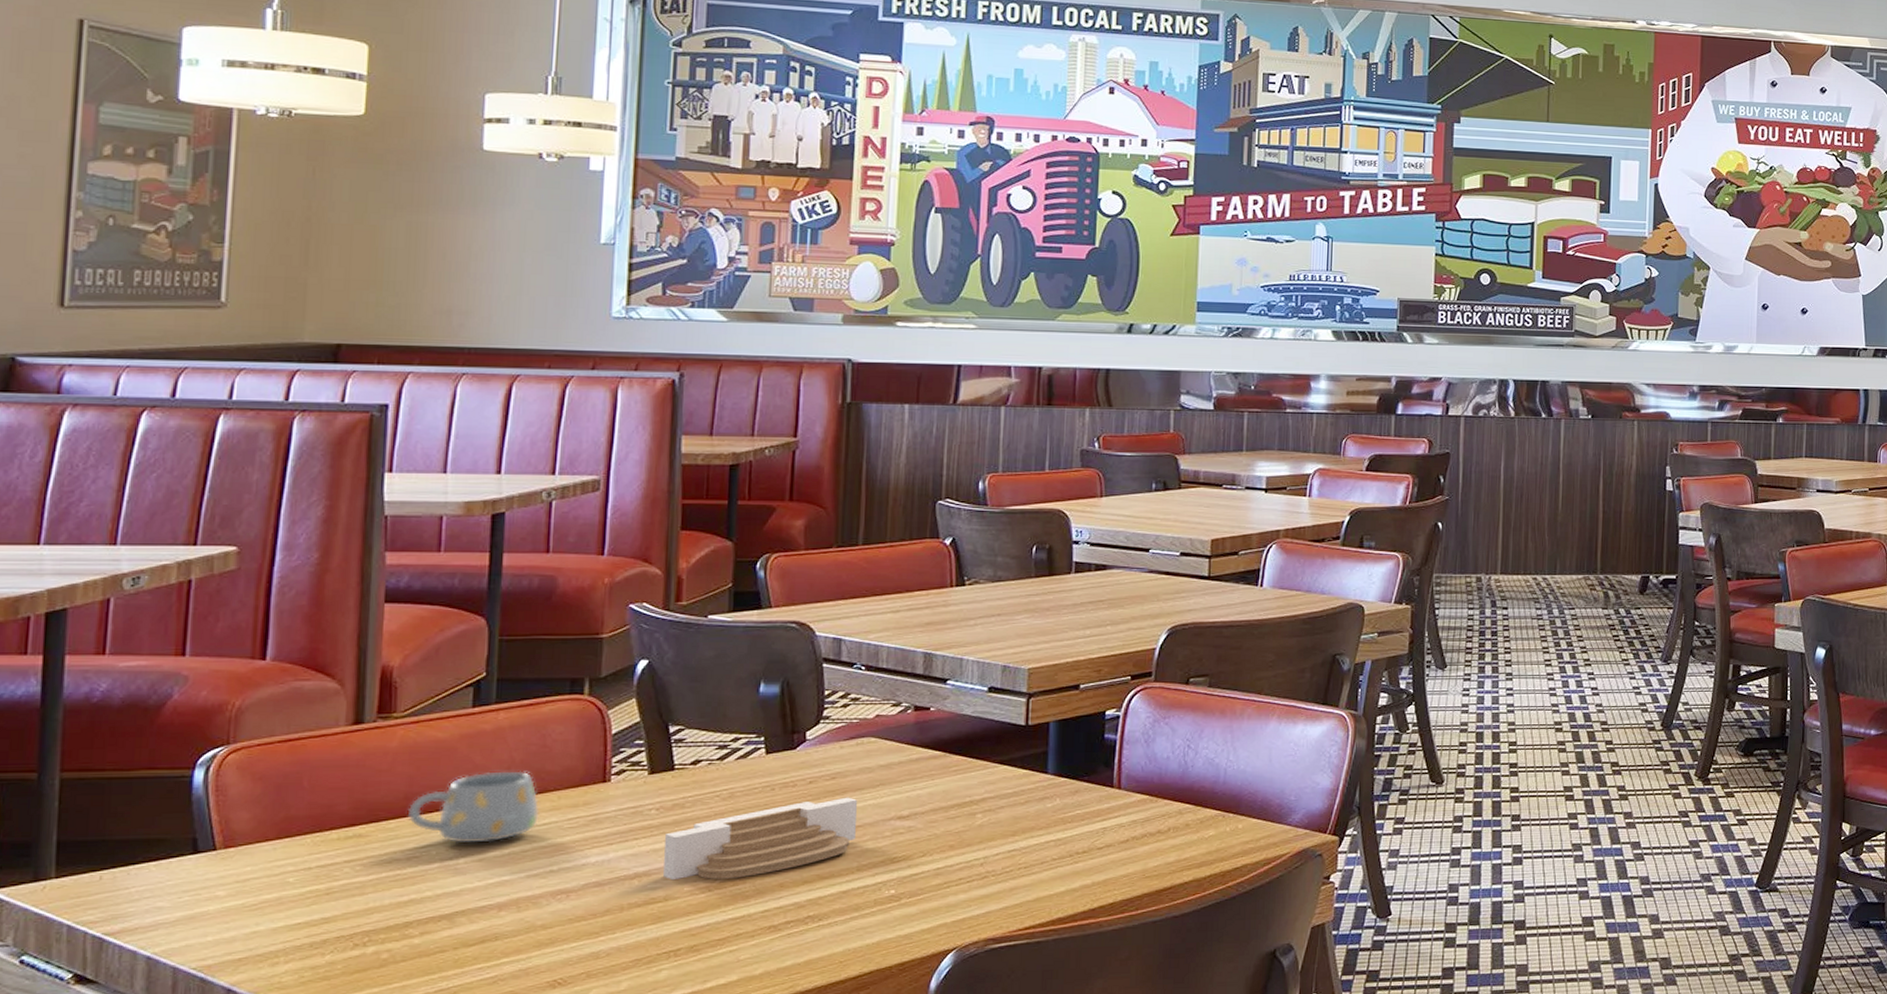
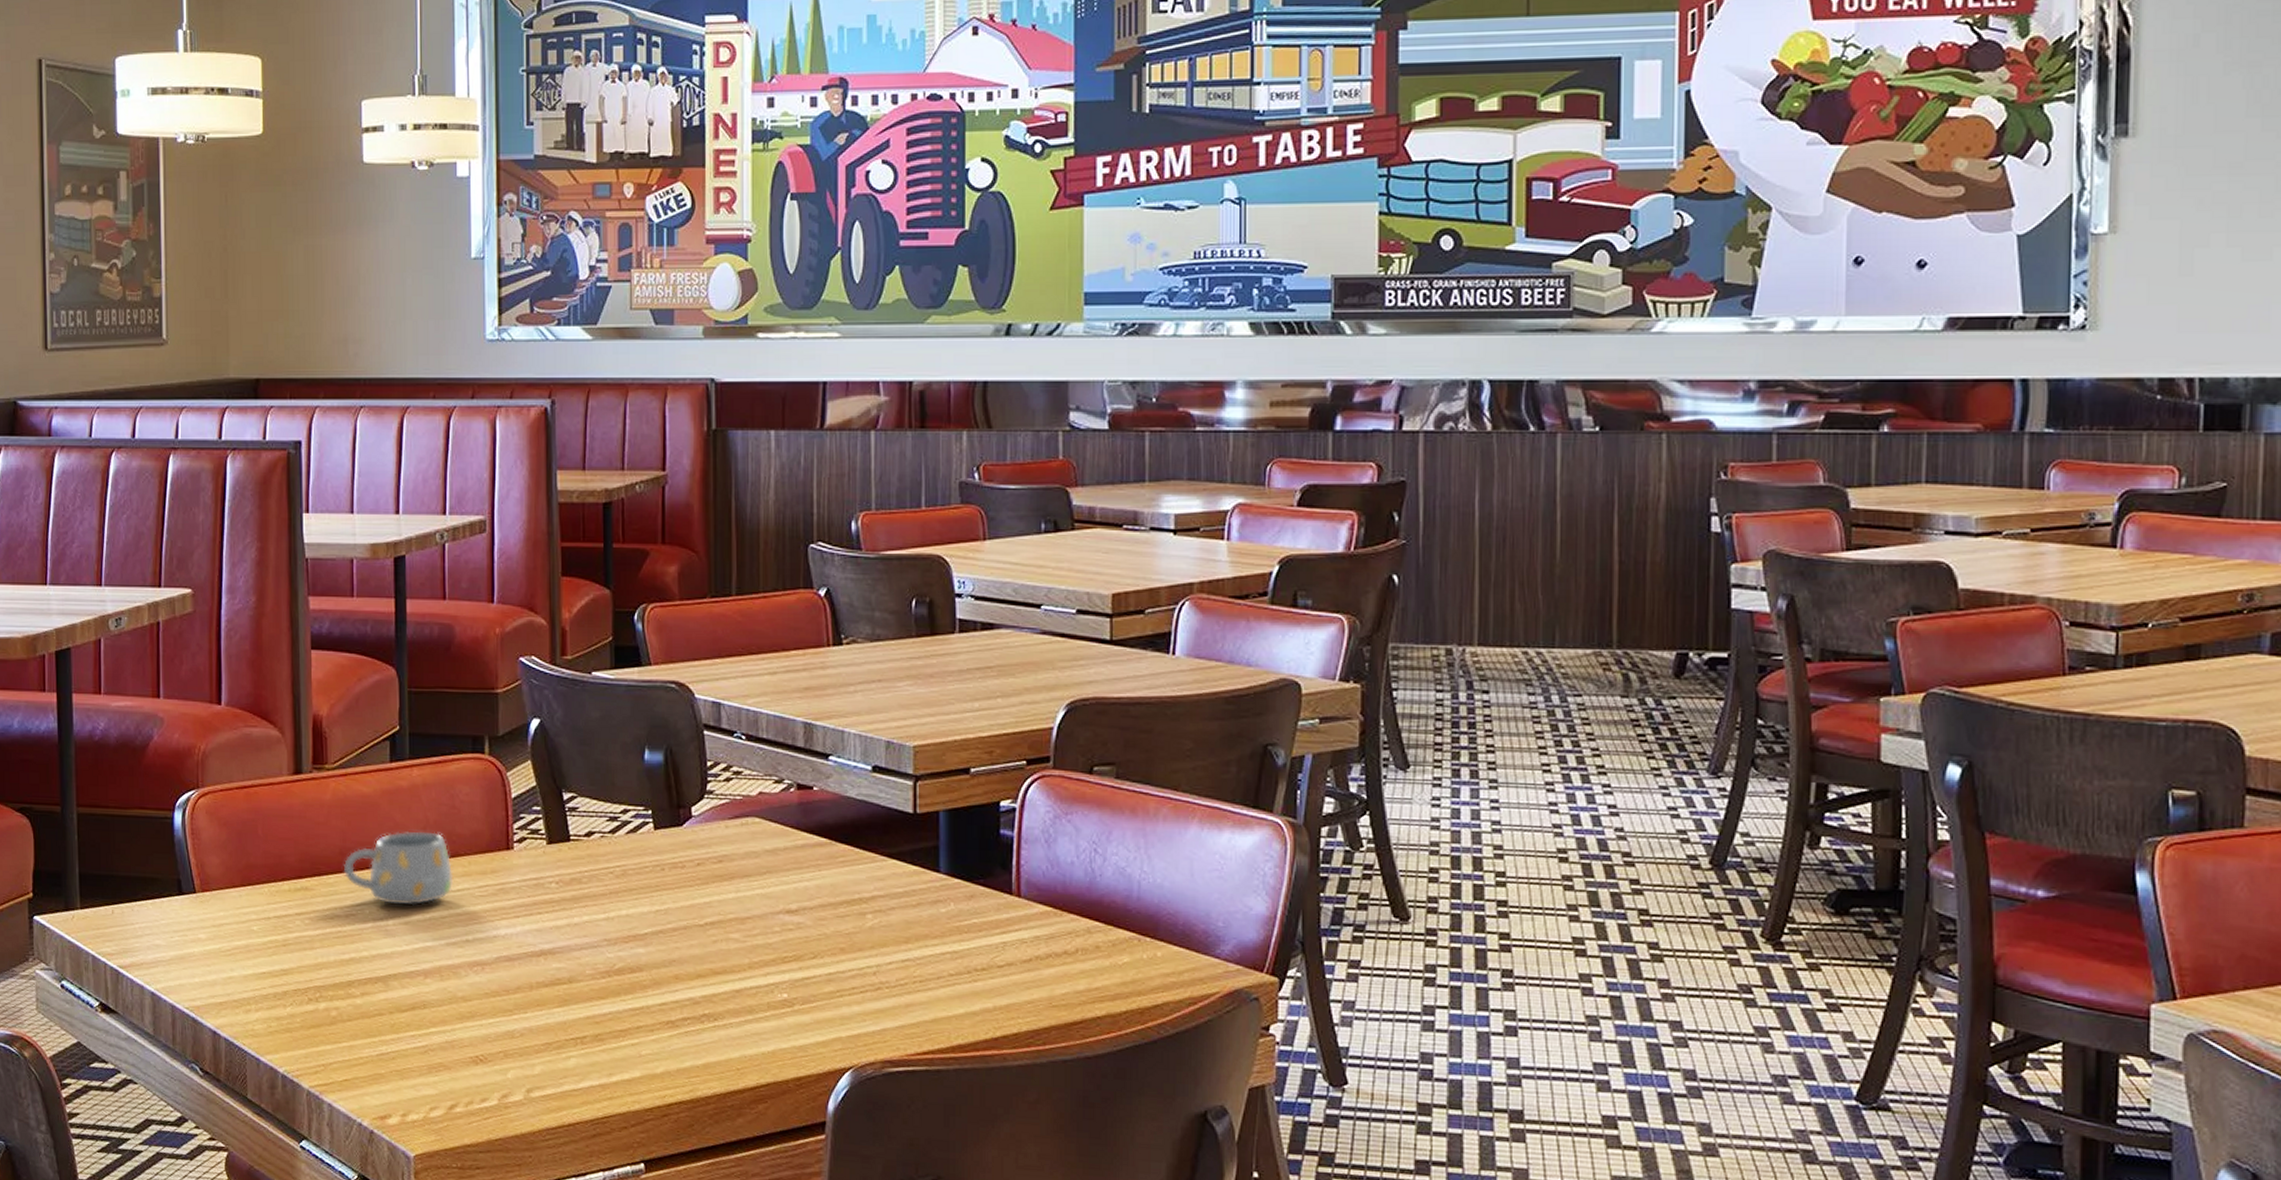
architectural model: present [663,797,857,881] -> none [566,883,745,965]

